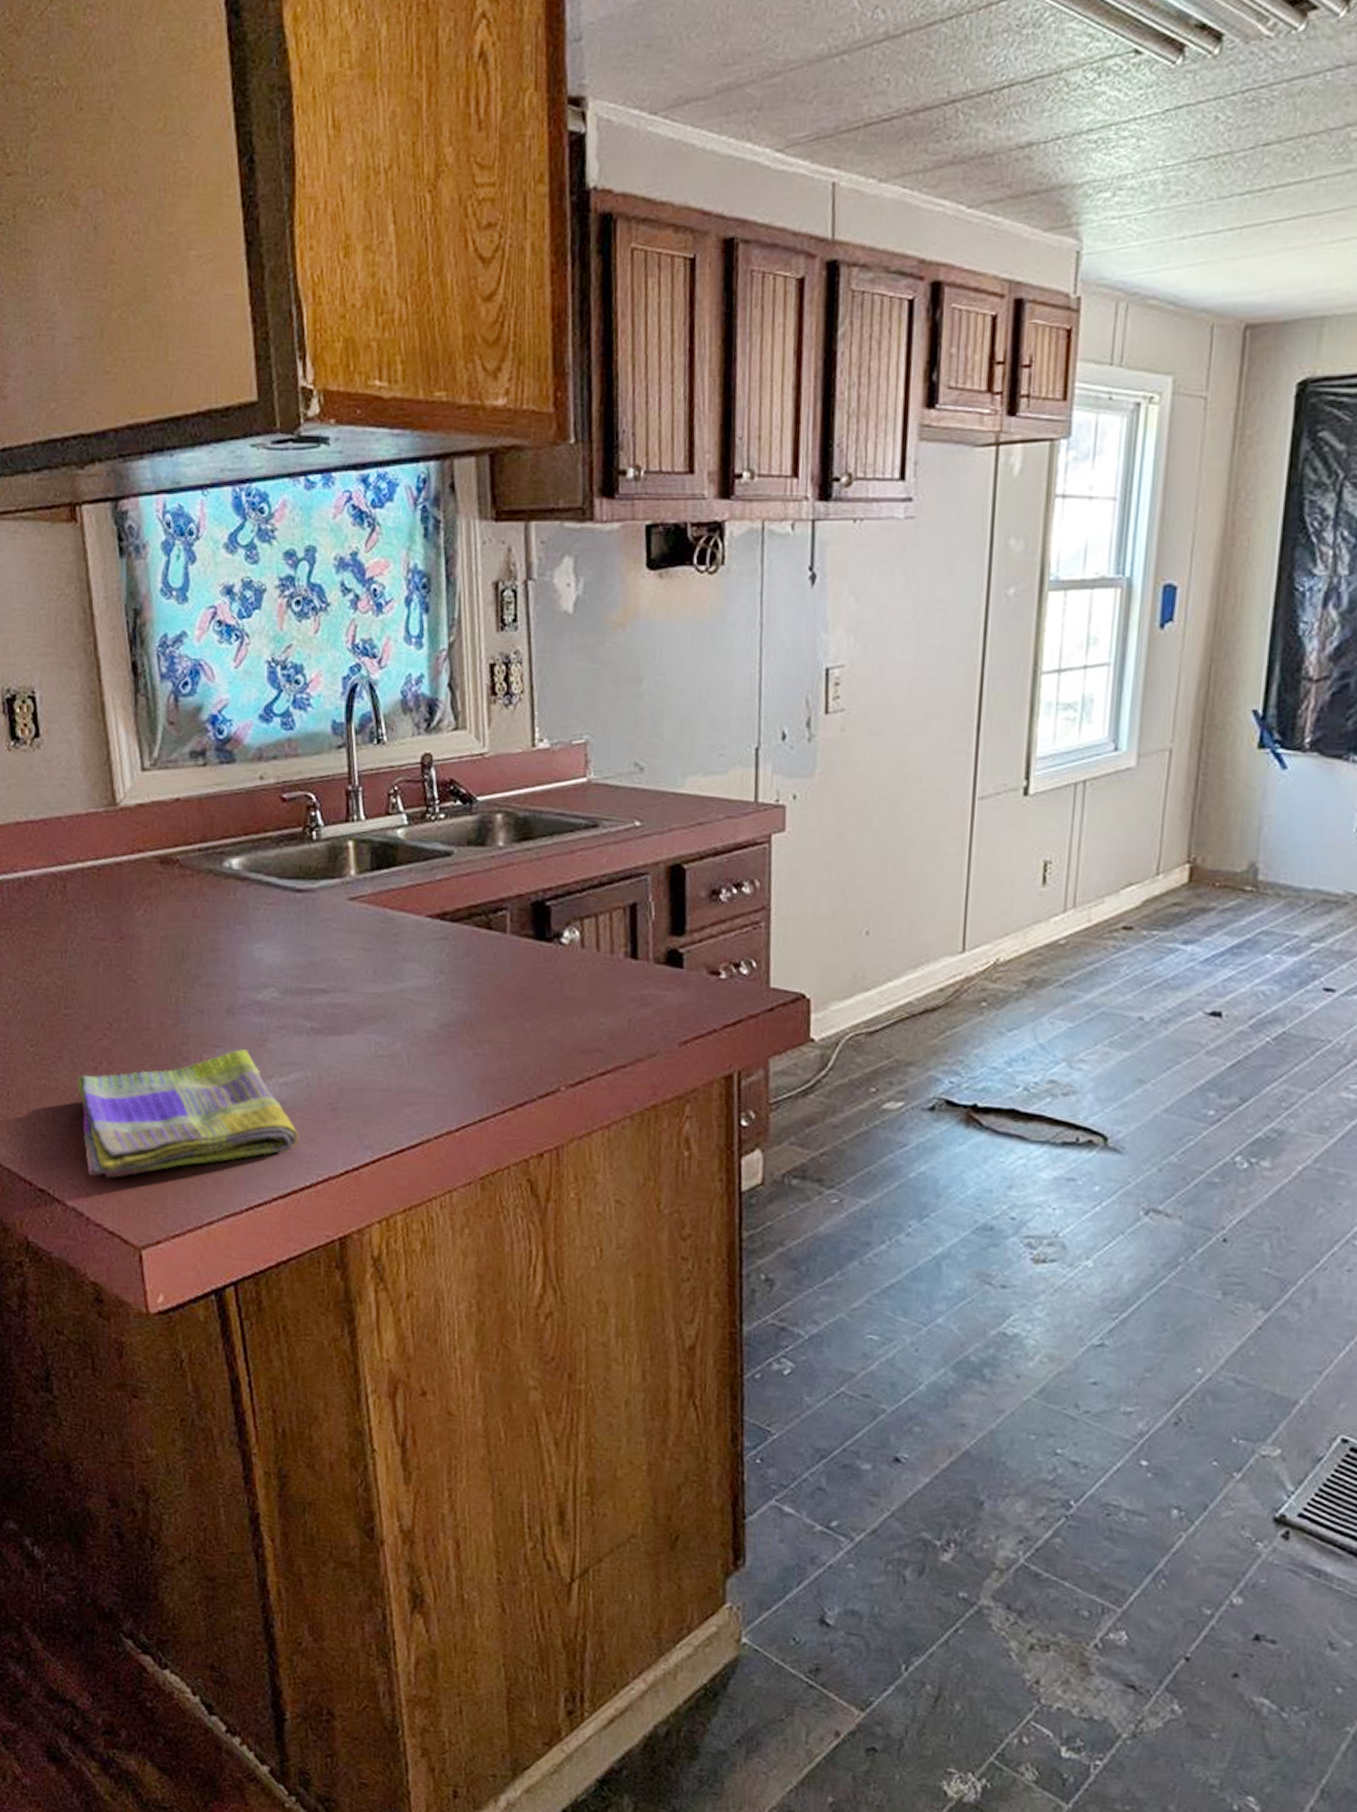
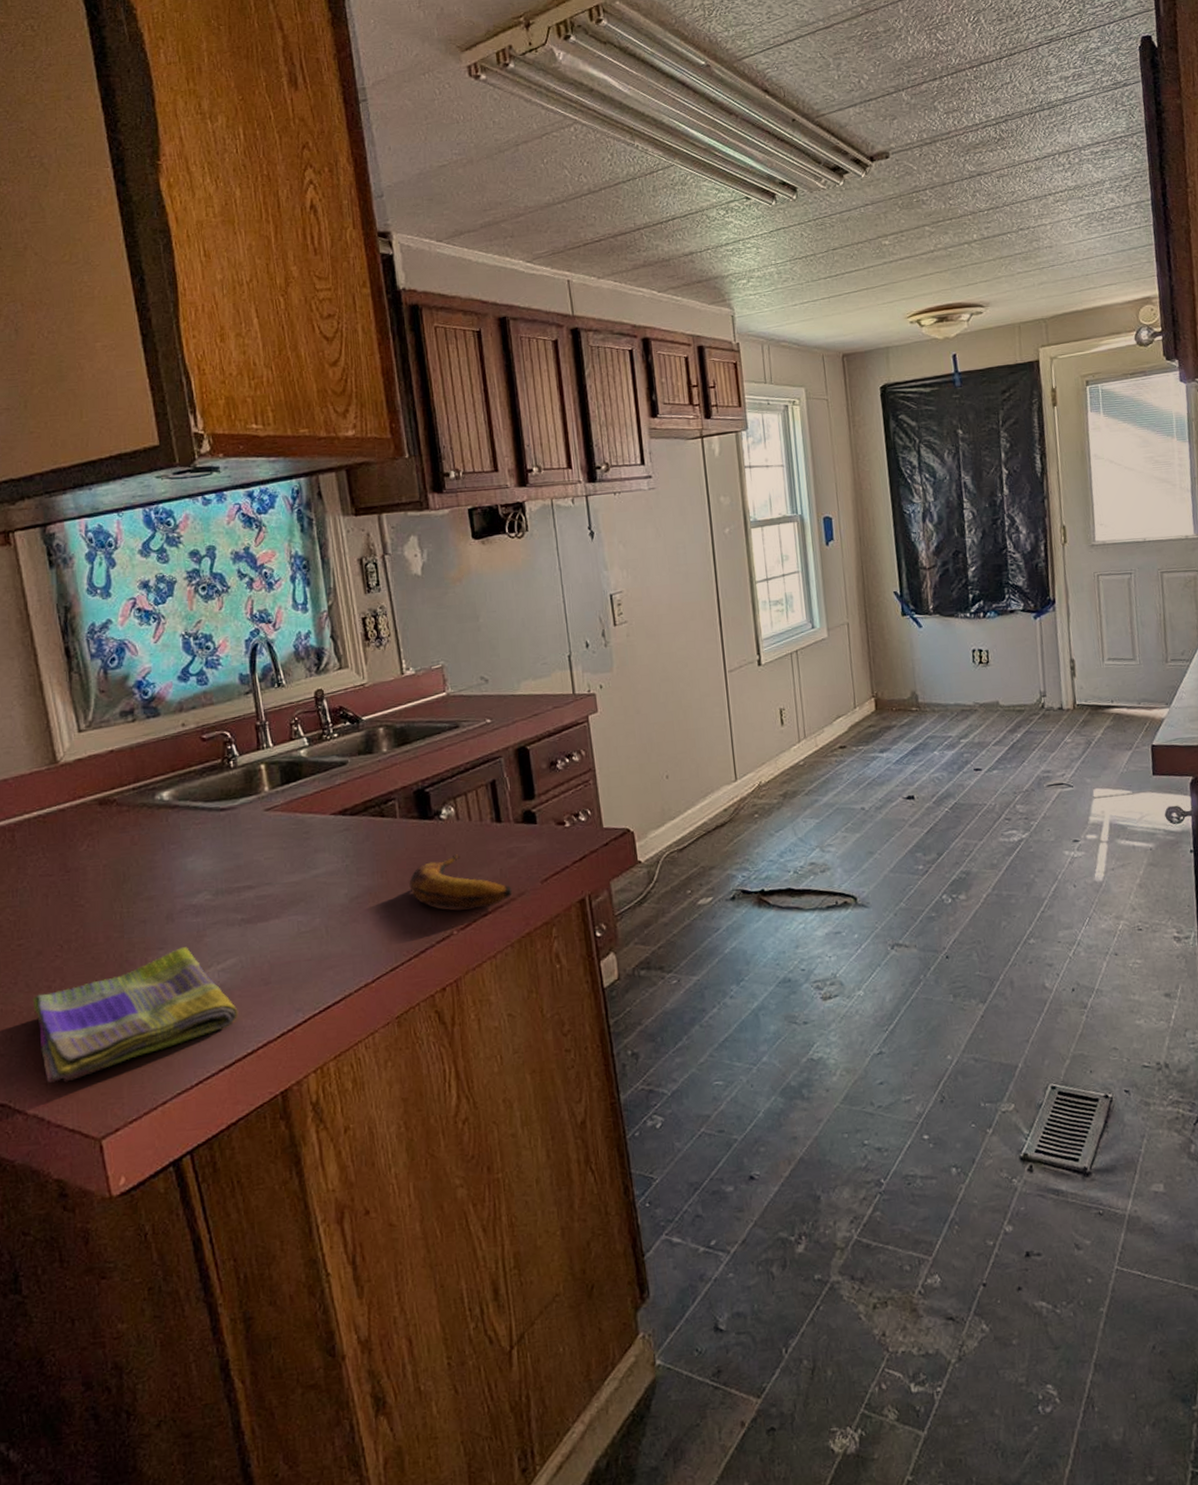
banana: none [513,991,641,1065] -> present [409,854,513,910]

